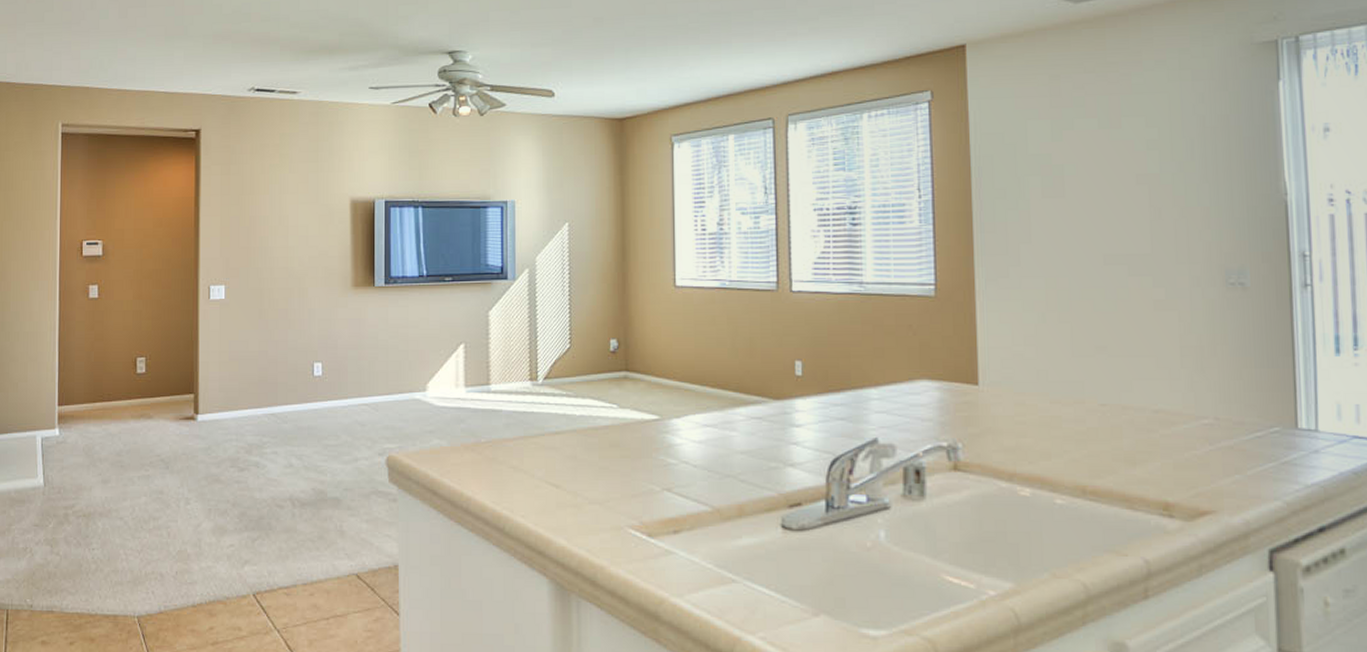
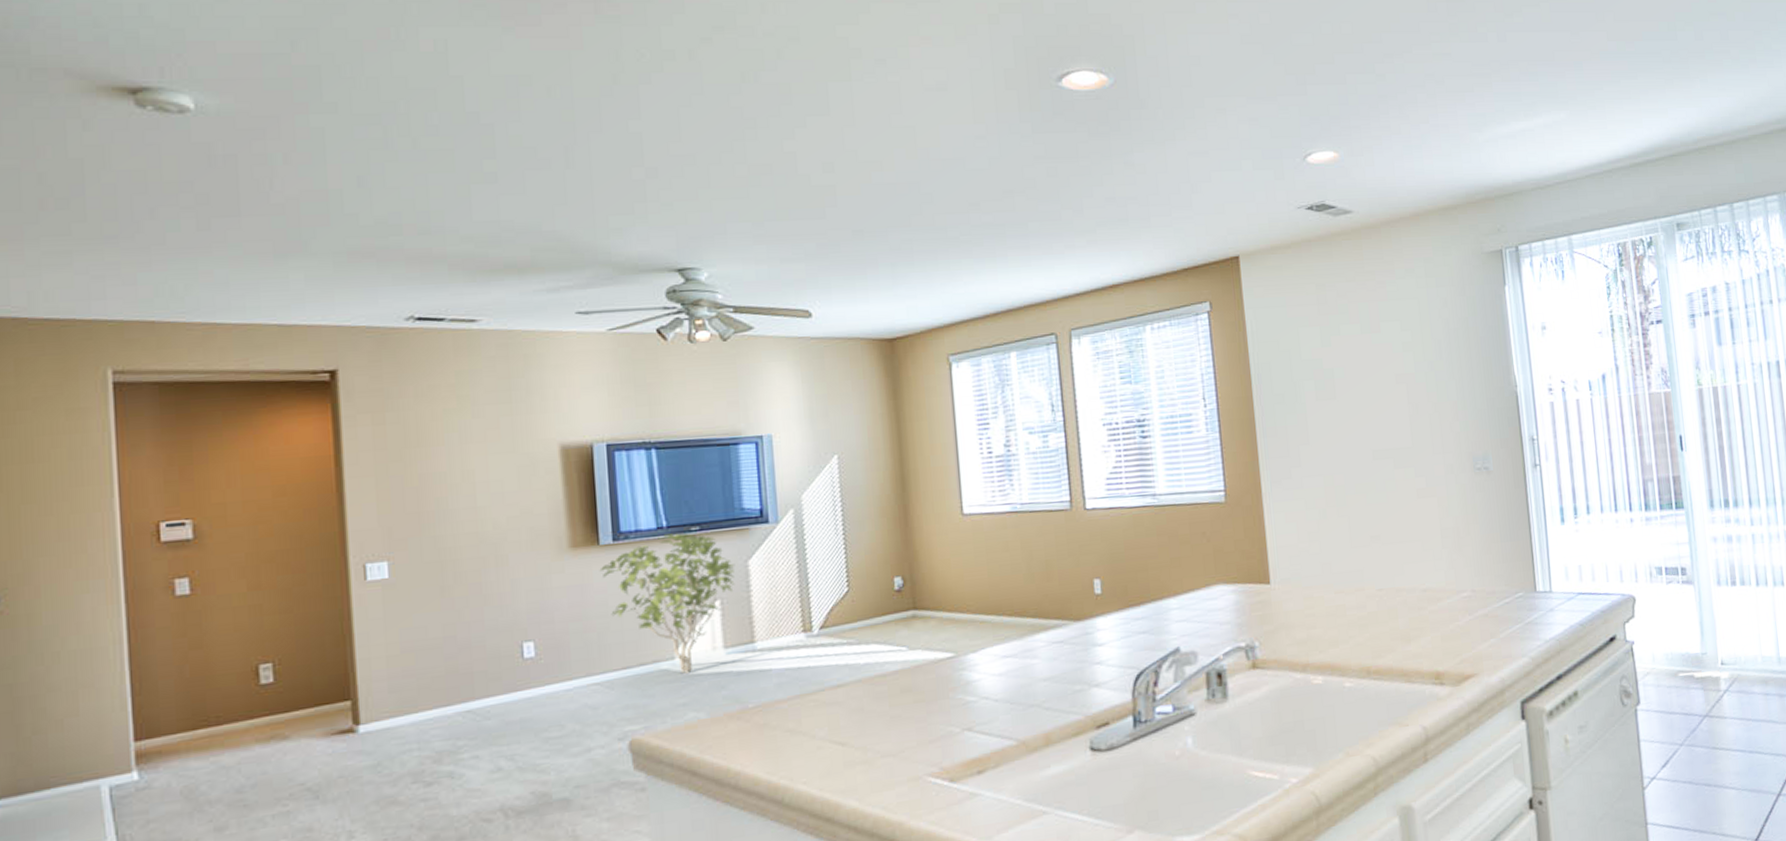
shrub: none [373,282,478,405] -> present [599,533,735,674]

